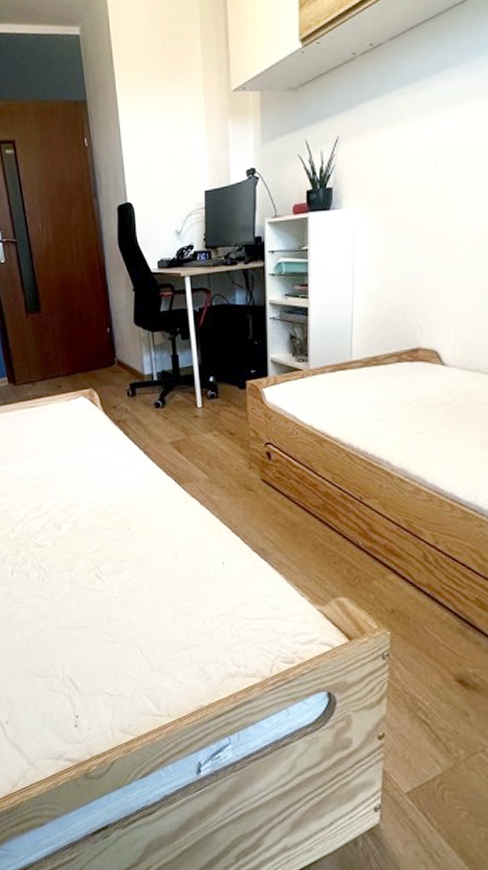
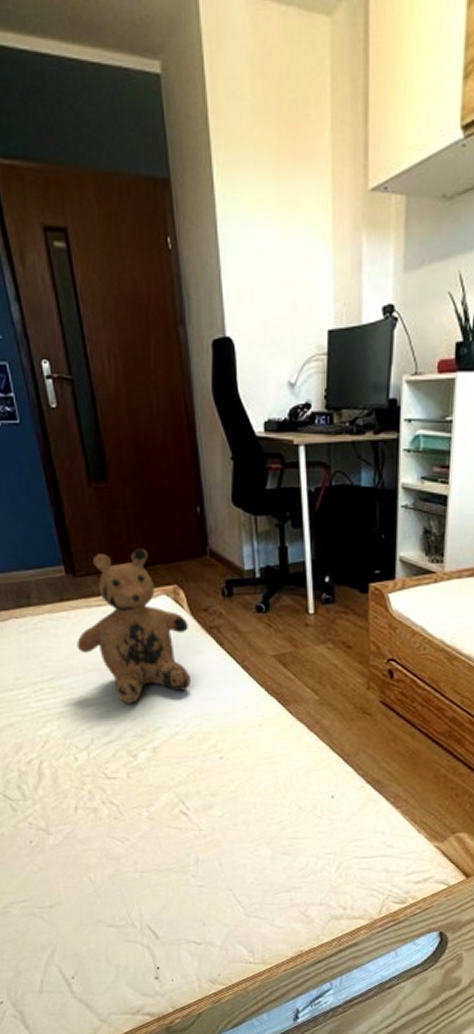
teddy bear: none [15,361,103,485] -> present [77,548,191,704]

